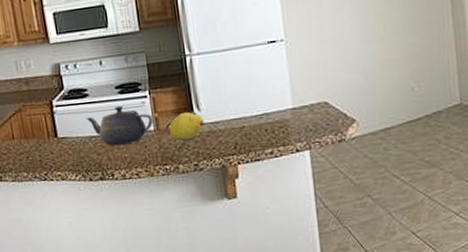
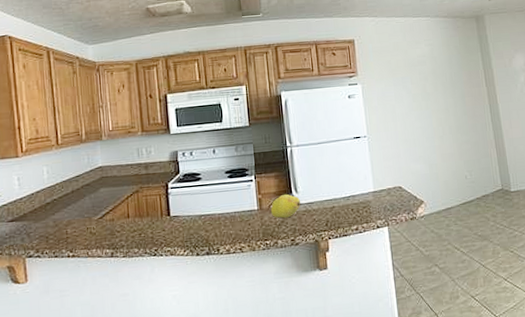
teapot: present [85,105,154,146] -> none [197,188,258,224]

